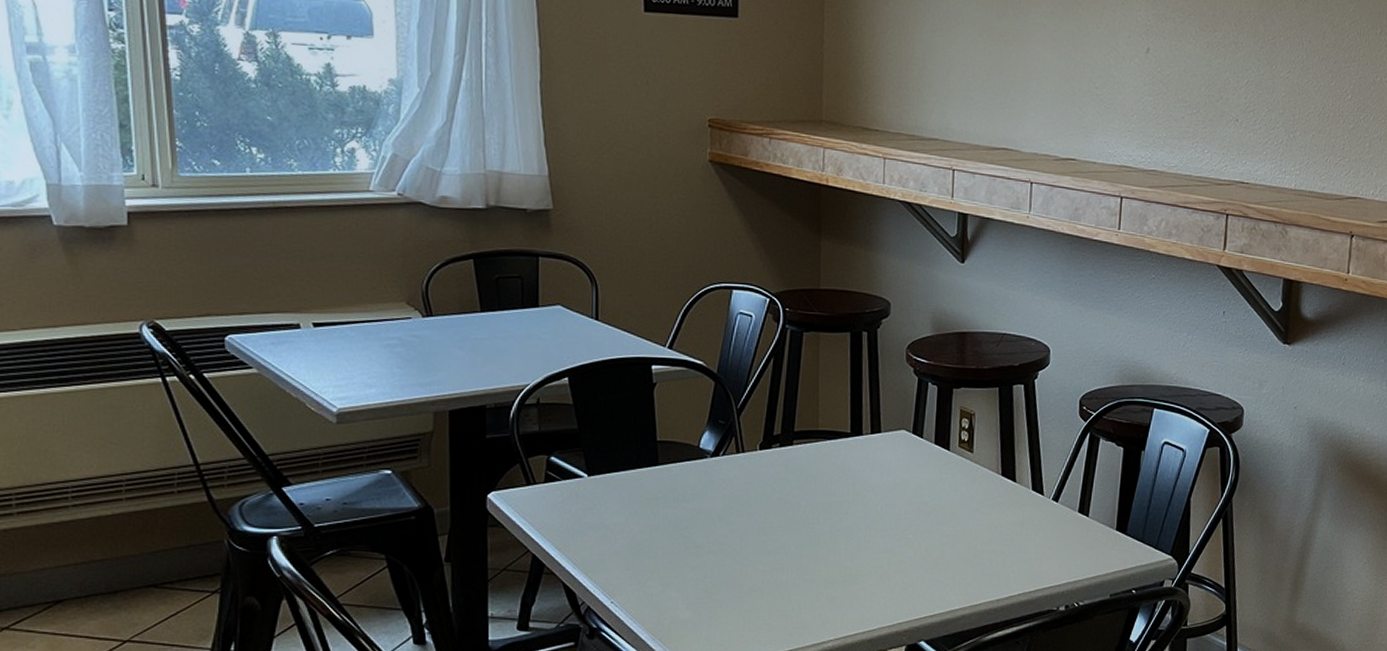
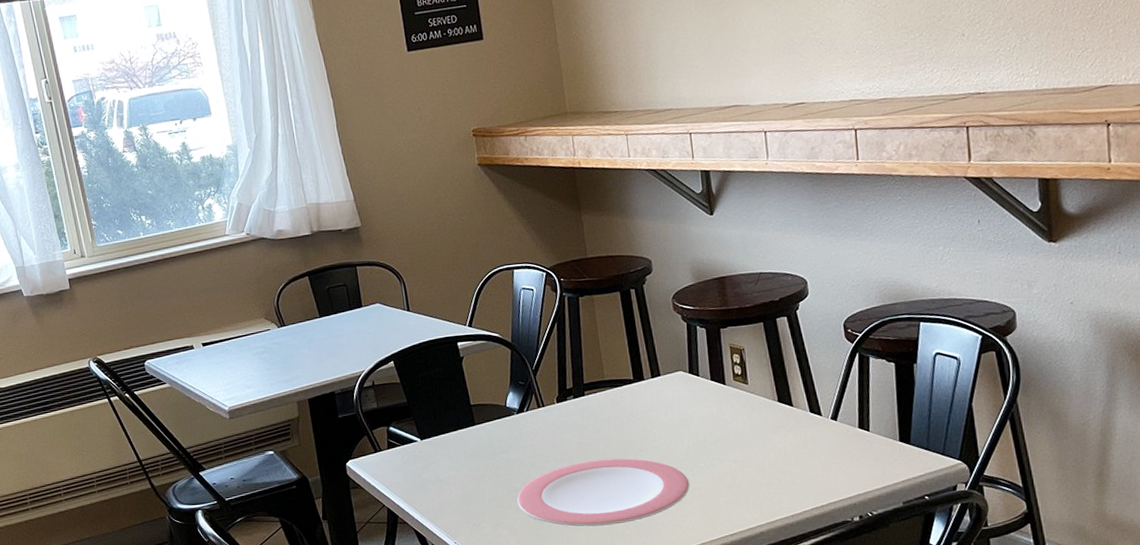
plate: none [695,520,895,595] -> present [517,458,690,527]

